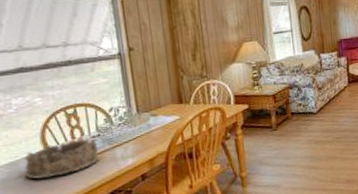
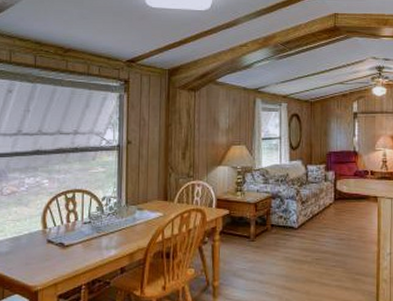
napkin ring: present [24,137,99,180] -> none [23,223,88,258]

